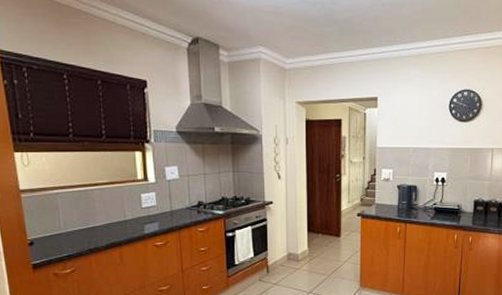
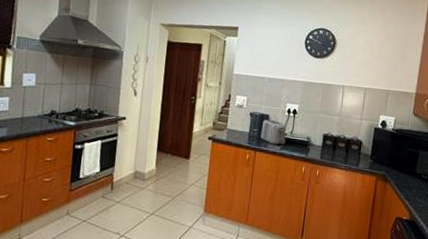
toaster: none [409,190,436,215] -> present [260,119,286,145]

